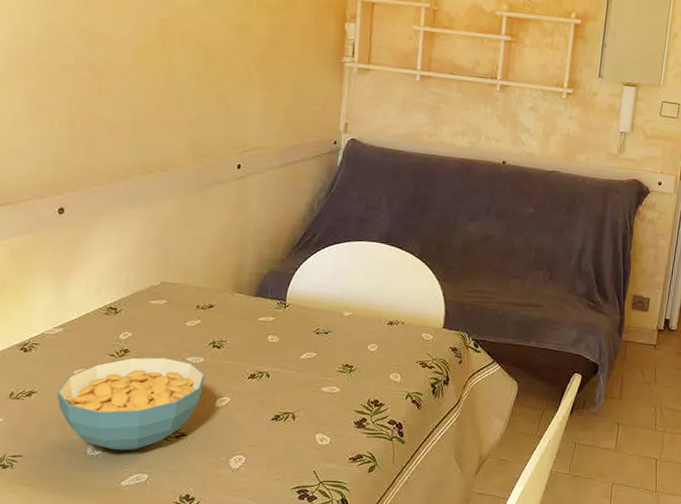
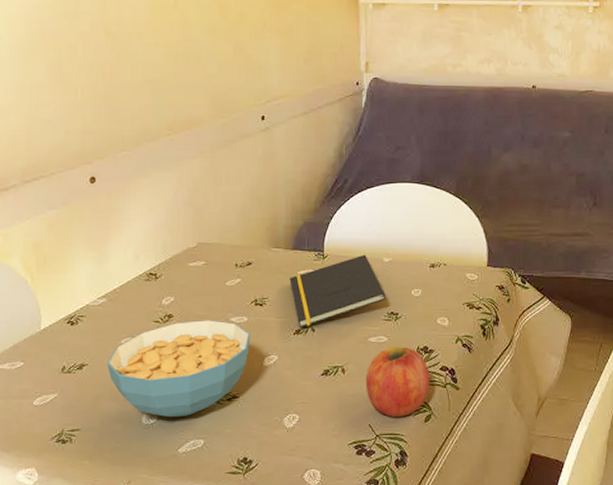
notepad: none [249,306,343,372] -> present [289,254,386,327]
fruit: none [314,397,378,466] -> present [365,346,430,418]

